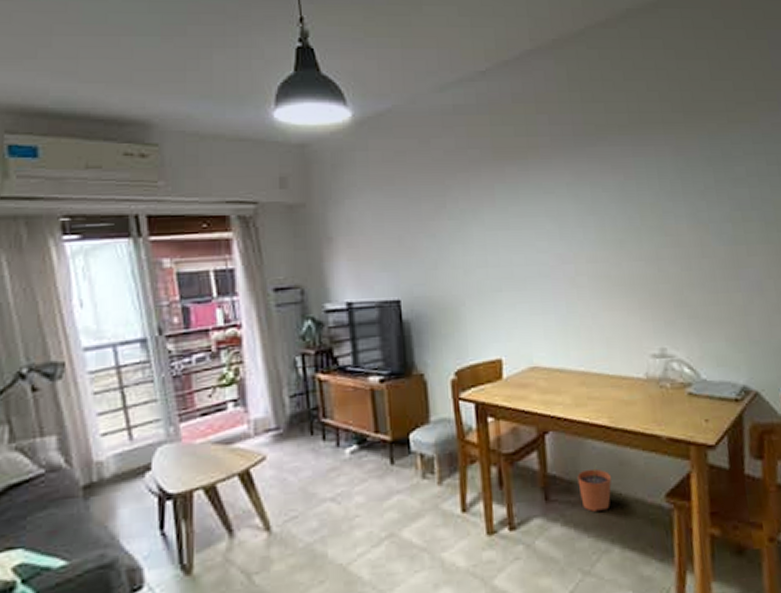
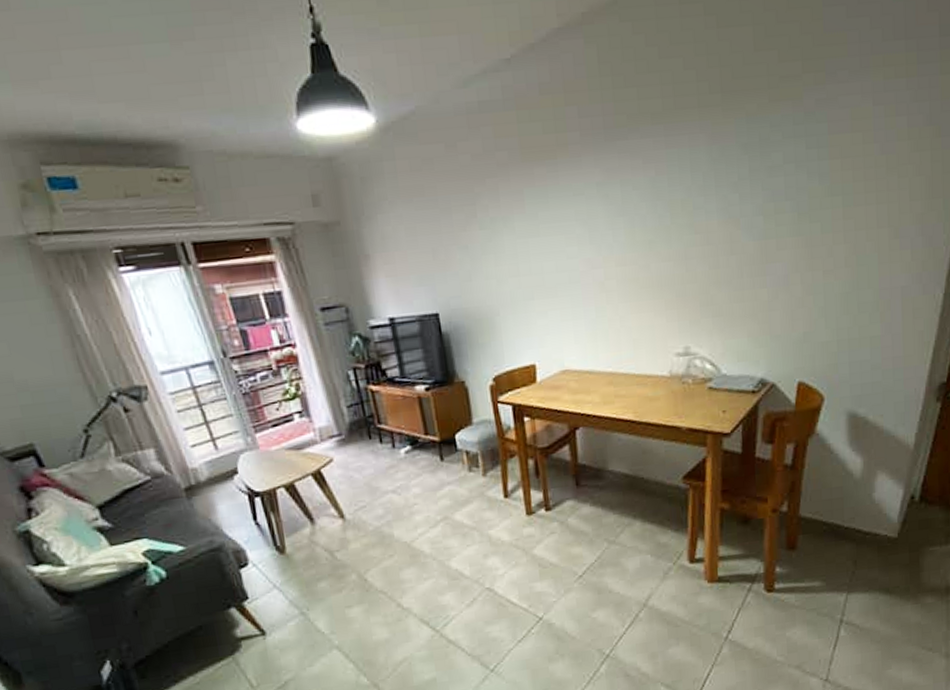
plant pot: present [577,465,612,512] -> none [604,454,636,494]

